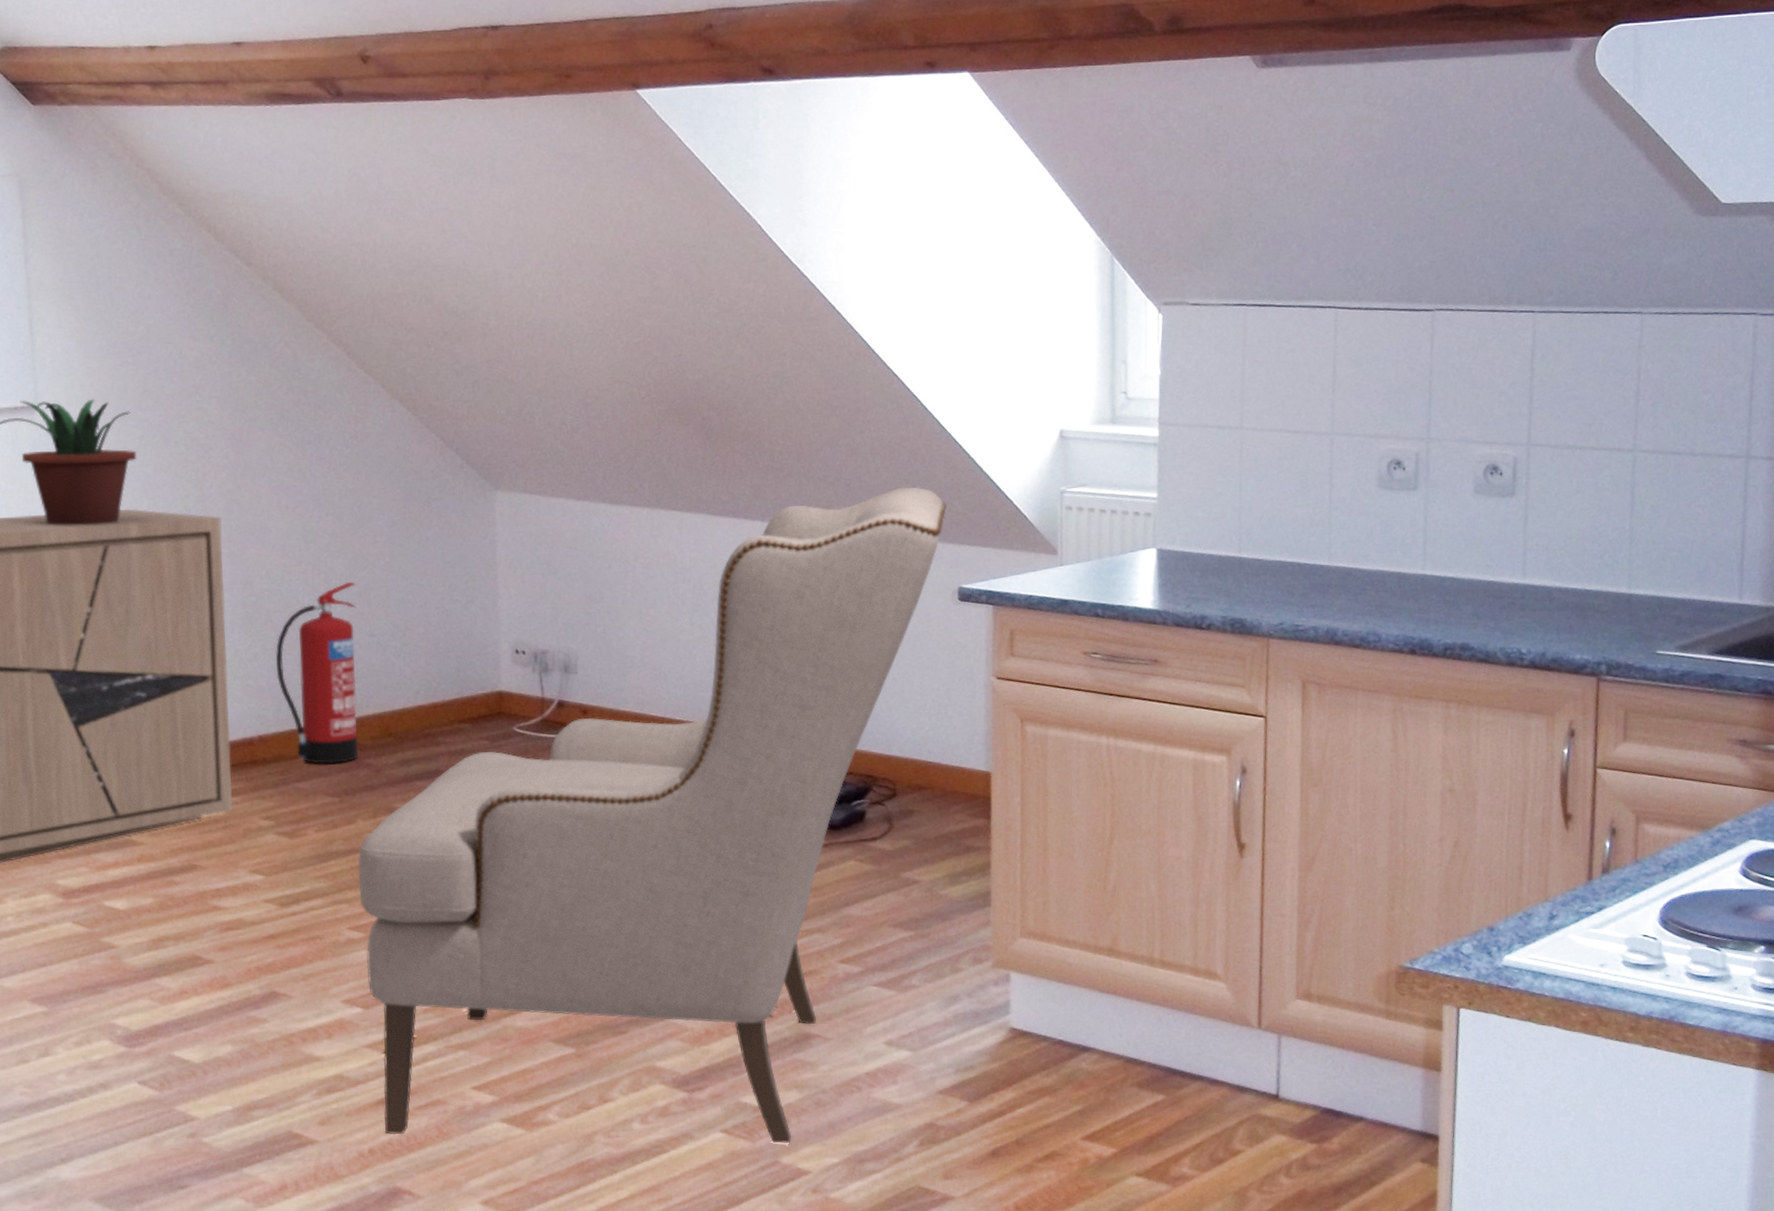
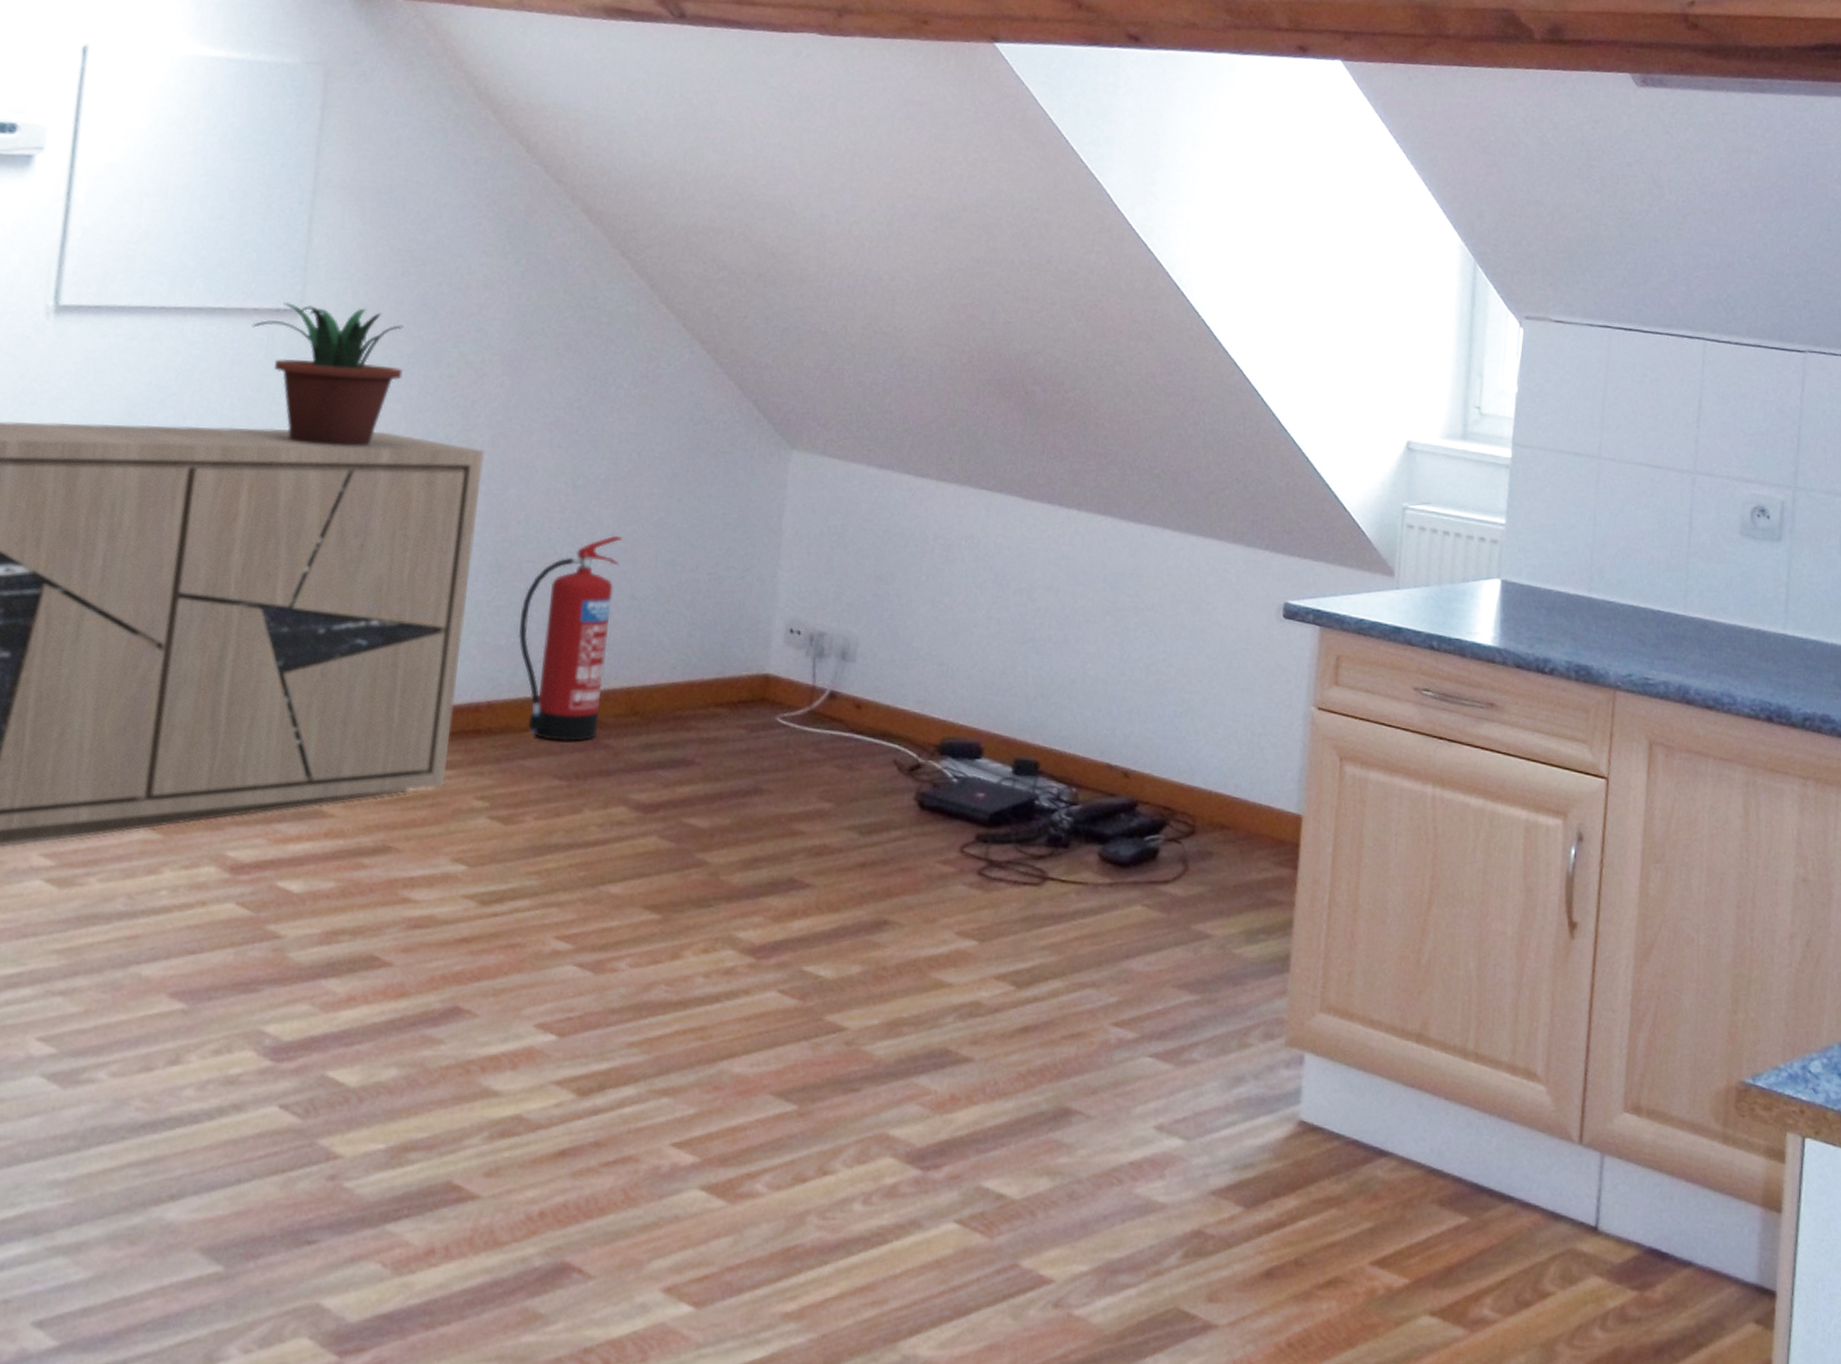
chair: present [358,487,946,1143] -> none [560,487,1279,1242]

